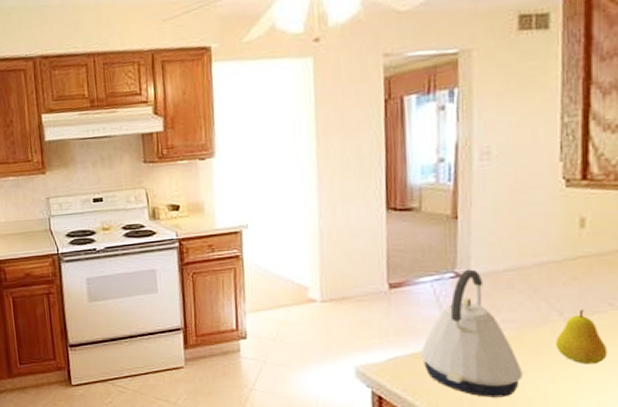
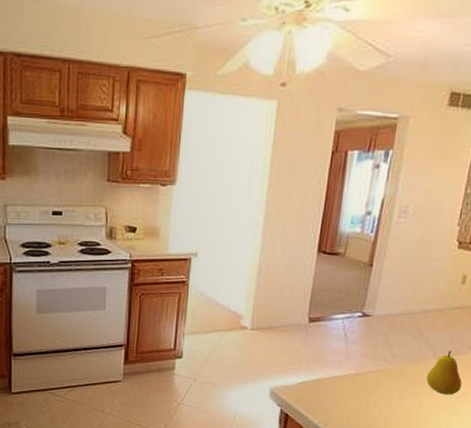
kettle: present [420,269,523,397] -> none [324,310,399,419]

